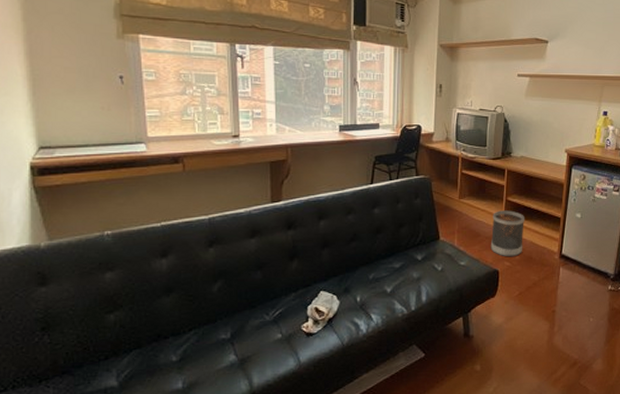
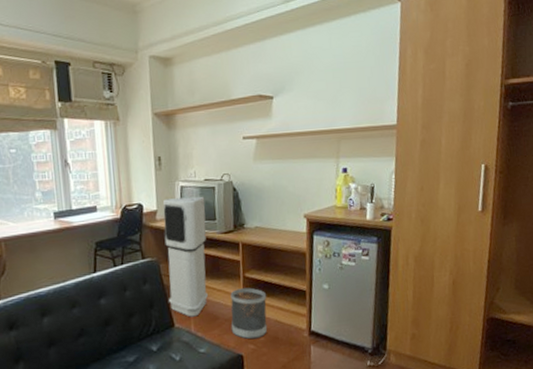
air purifier: none [436,123,478,232] -> present [162,196,209,317]

